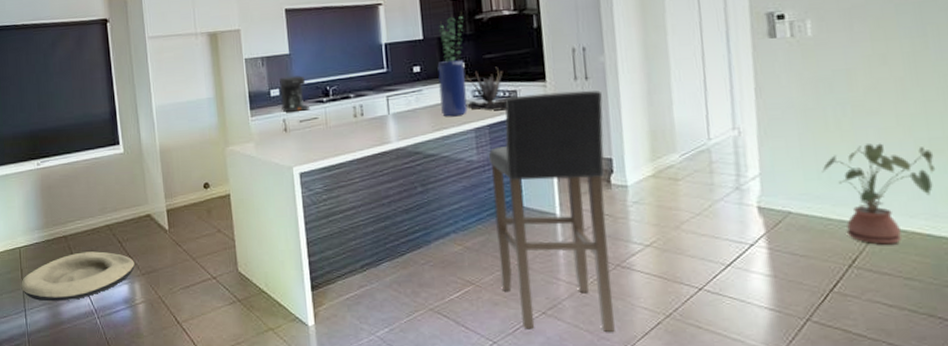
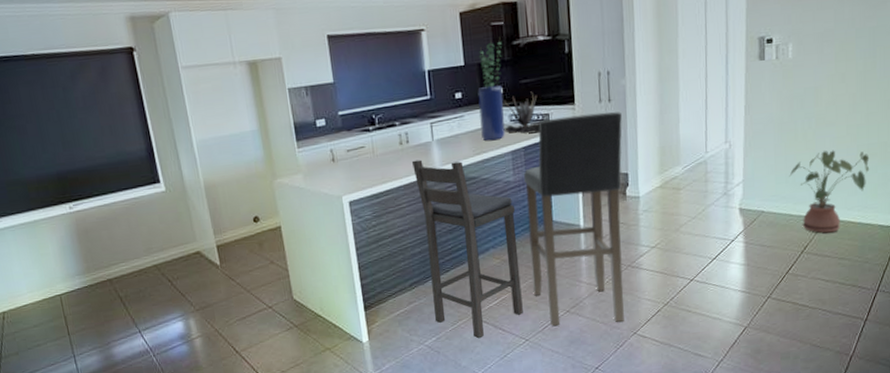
dog bed: present [21,251,135,302] -> none [66,291,188,346]
coffee maker: present [279,75,309,113] -> none [325,104,356,143]
bar stool: none [365,133,490,335] -> present [411,159,523,339]

